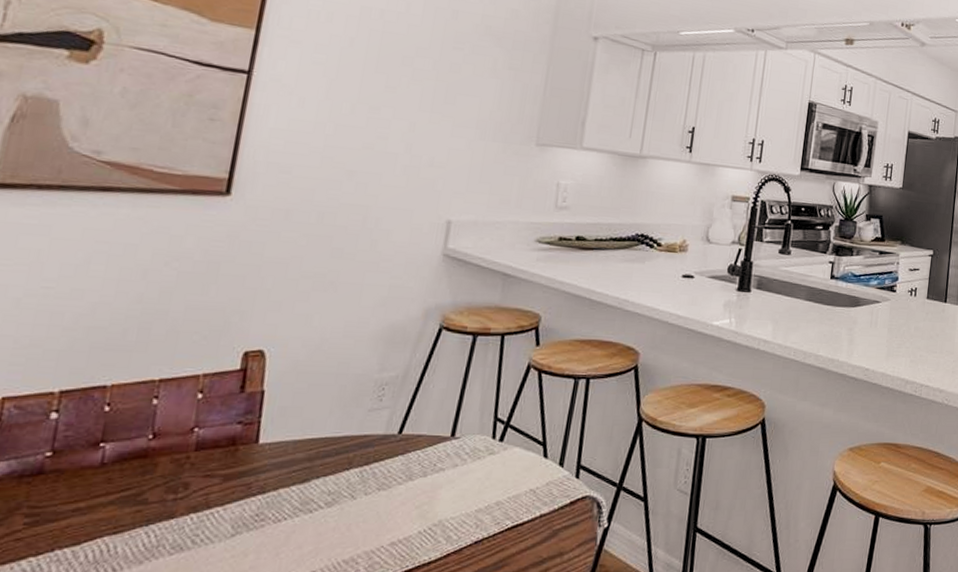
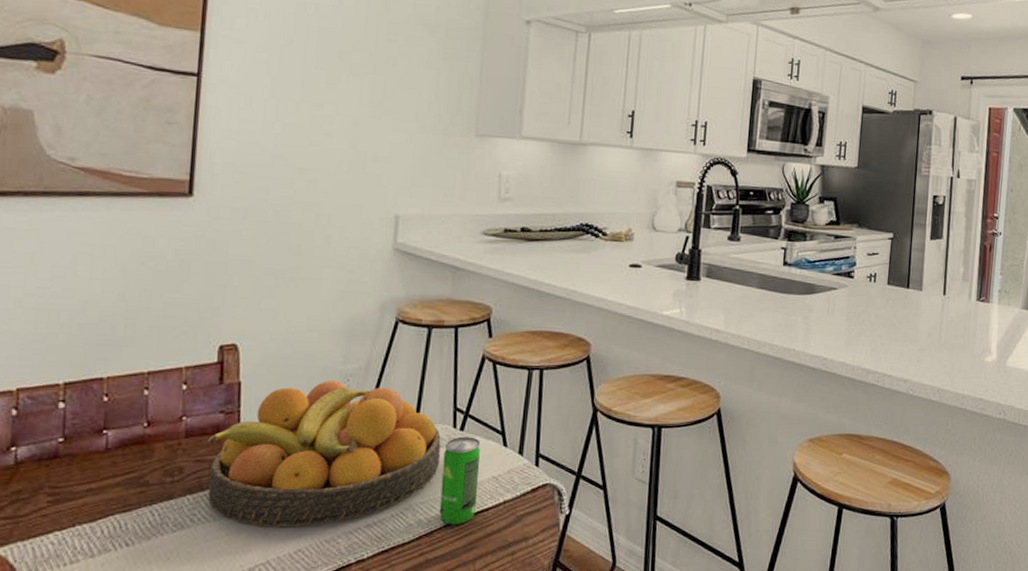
fruit bowl: none [215,389,479,548] -> present [206,381,441,527]
beverage can: none [470,448,520,540] -> present [439,436,481,524]

